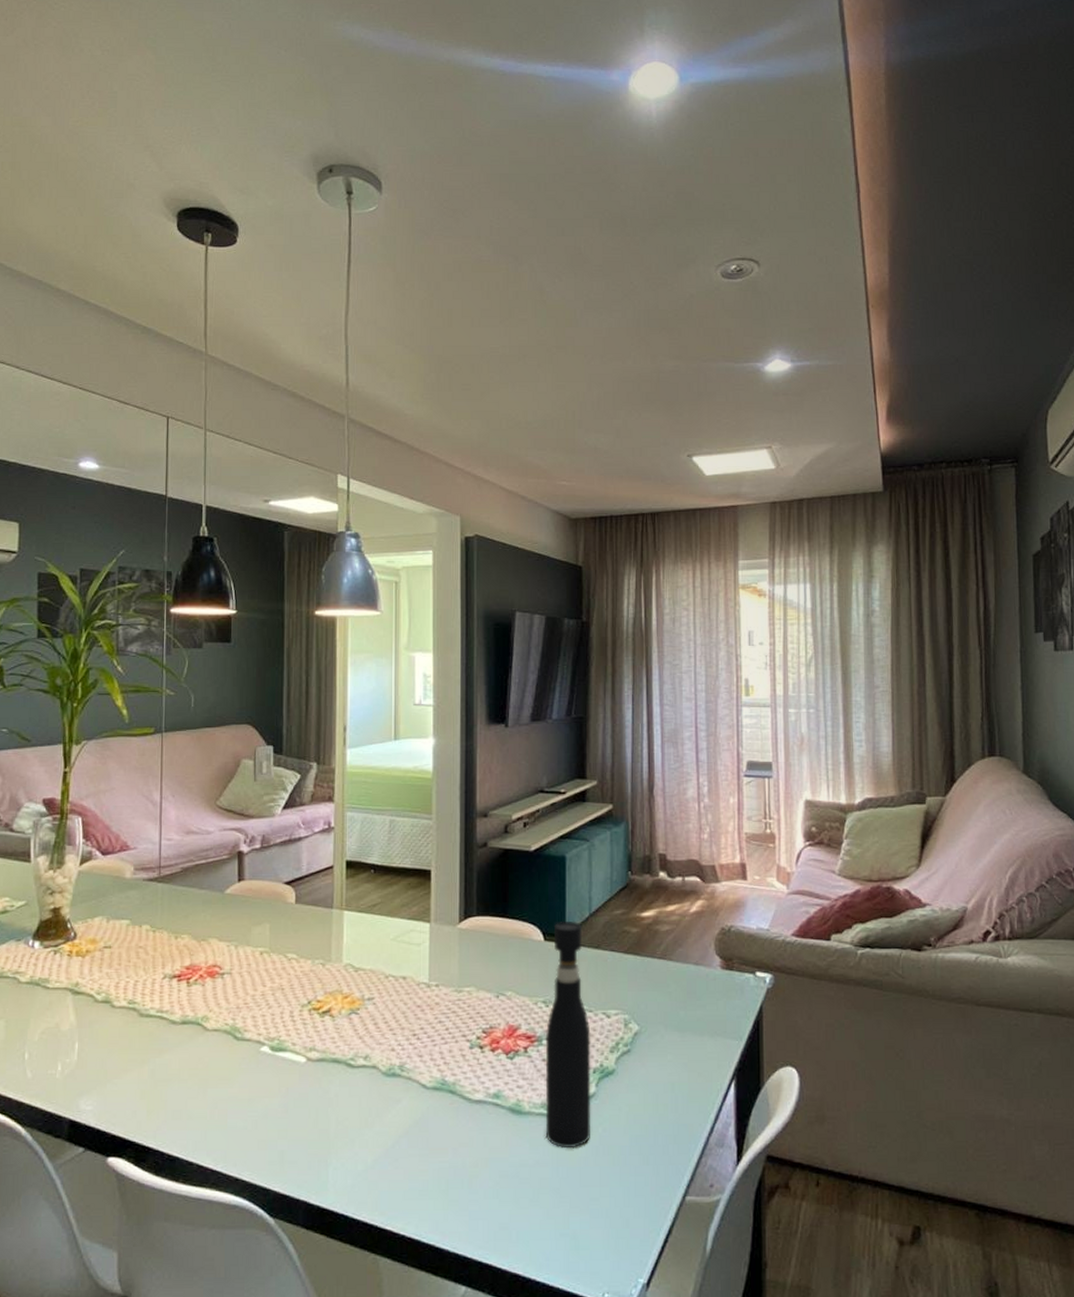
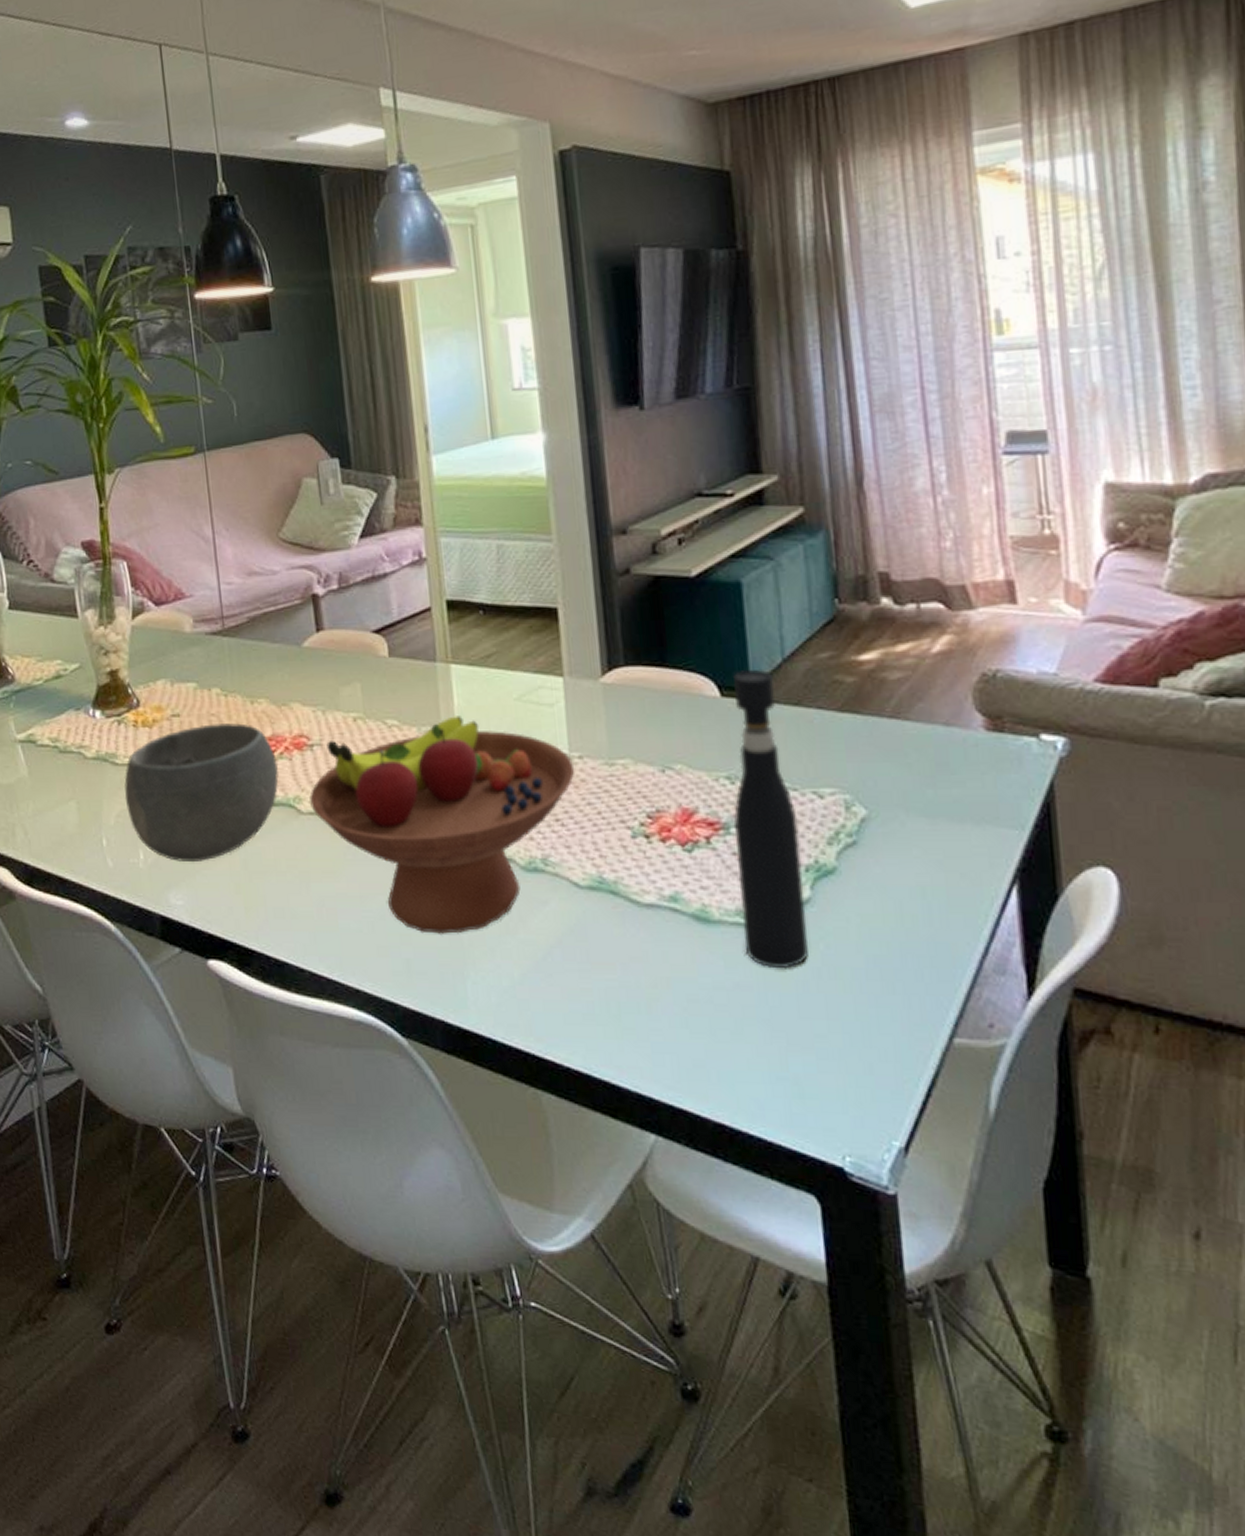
bowl: none [51,955,191,1072] -> present [124,723,279,861]
fruit bowl: none [216,952,432,1129] -> present [309,716,575,934]

